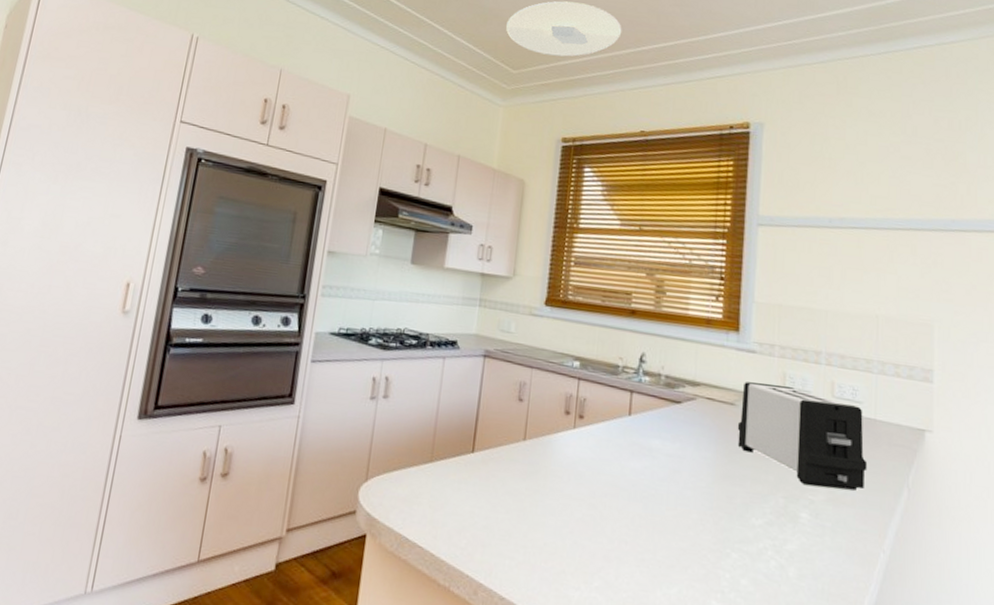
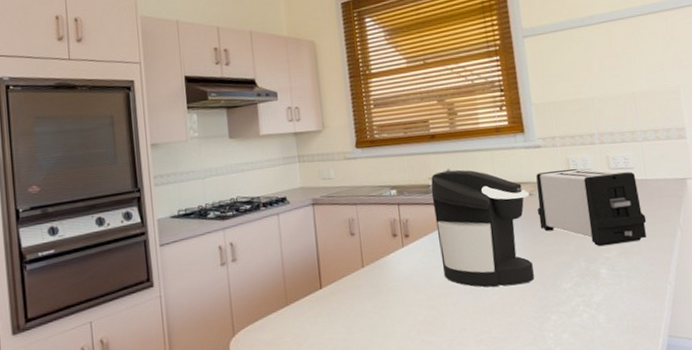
coffee maker: none [615,353,733,506] -> present [431,169,534,288]

